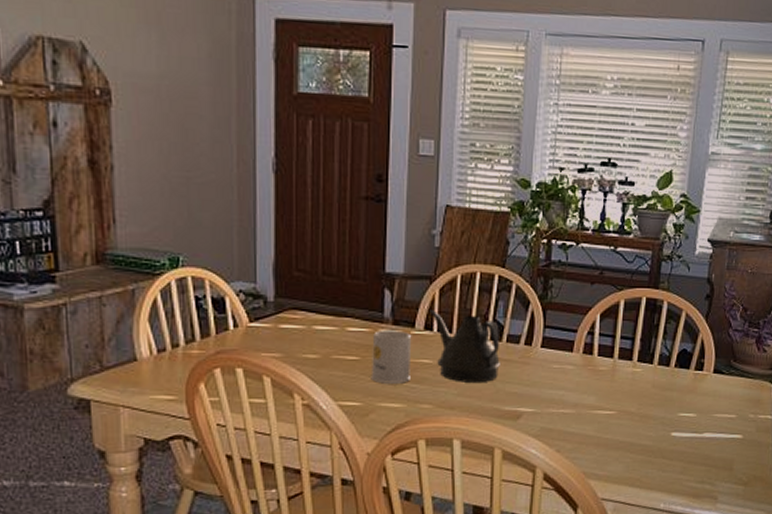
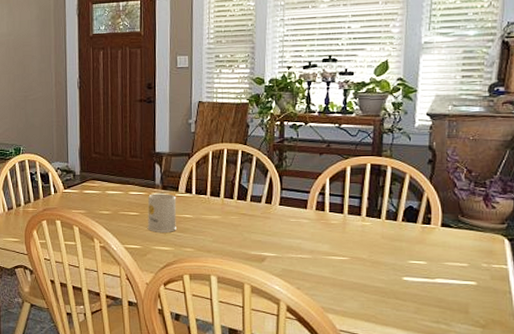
teapot: present [428,310,502,384] -> none [188,178,247,233]

